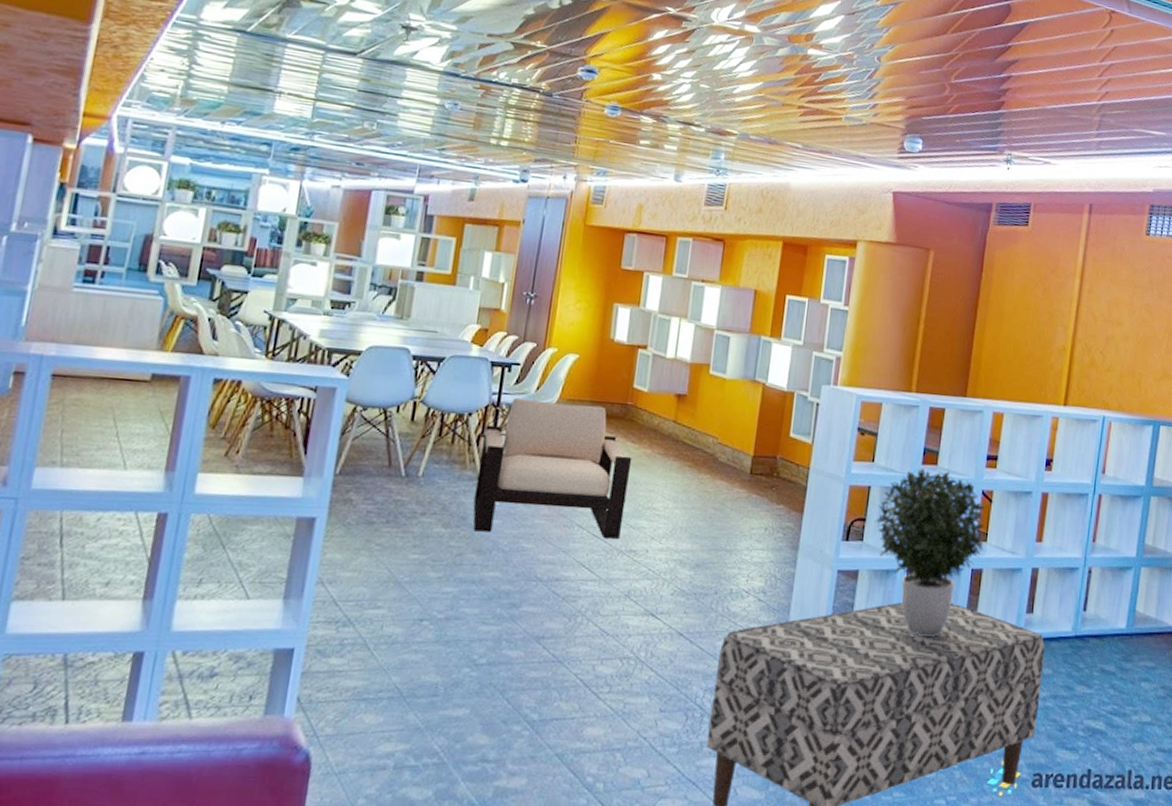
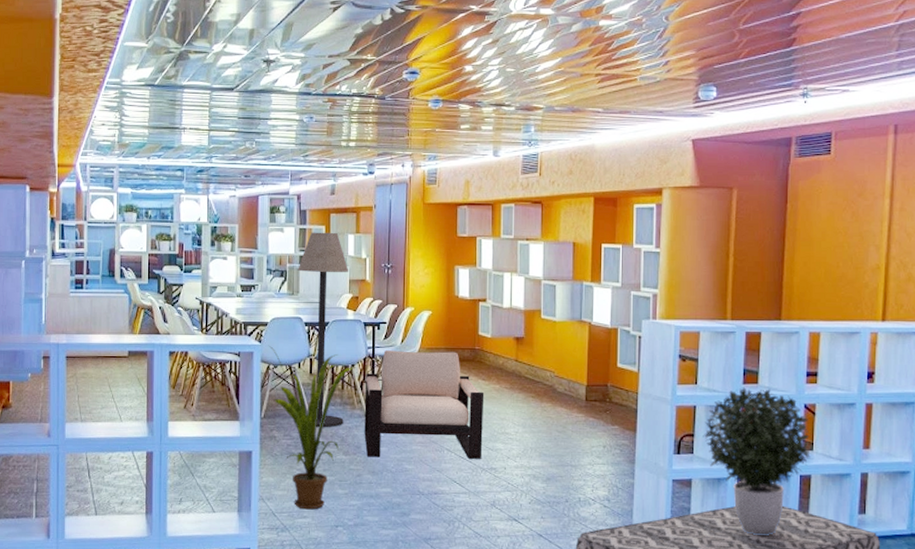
house plant: none [356,380,474,598] -> present [268,345,356,510]
floor lamp: none [399,243,481,492] -> present [298,232,349,428]

